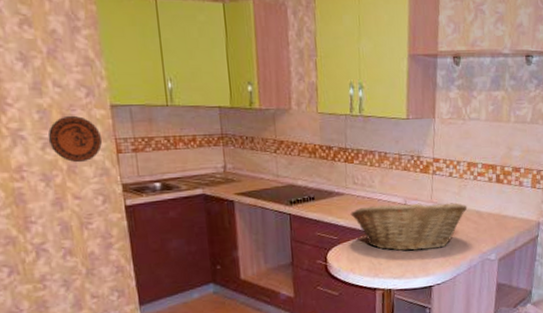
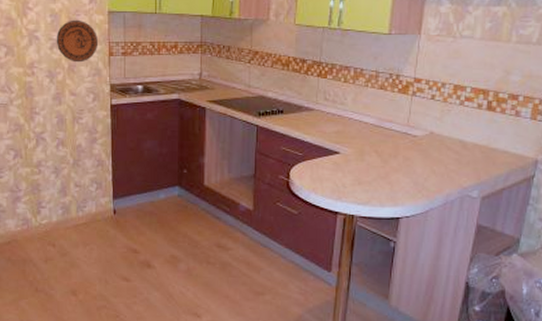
fruit basket: present [350,200,468,252] -> none [318,121,449,178]

